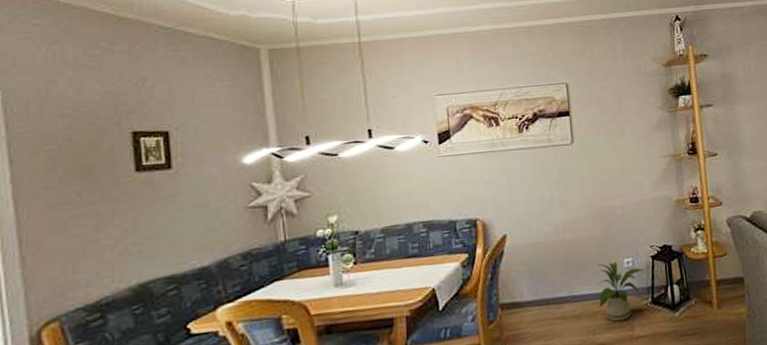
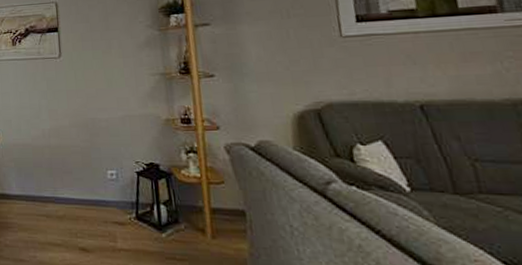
house plant: present [598,261,644,322] -> none [81,171,129,230]

